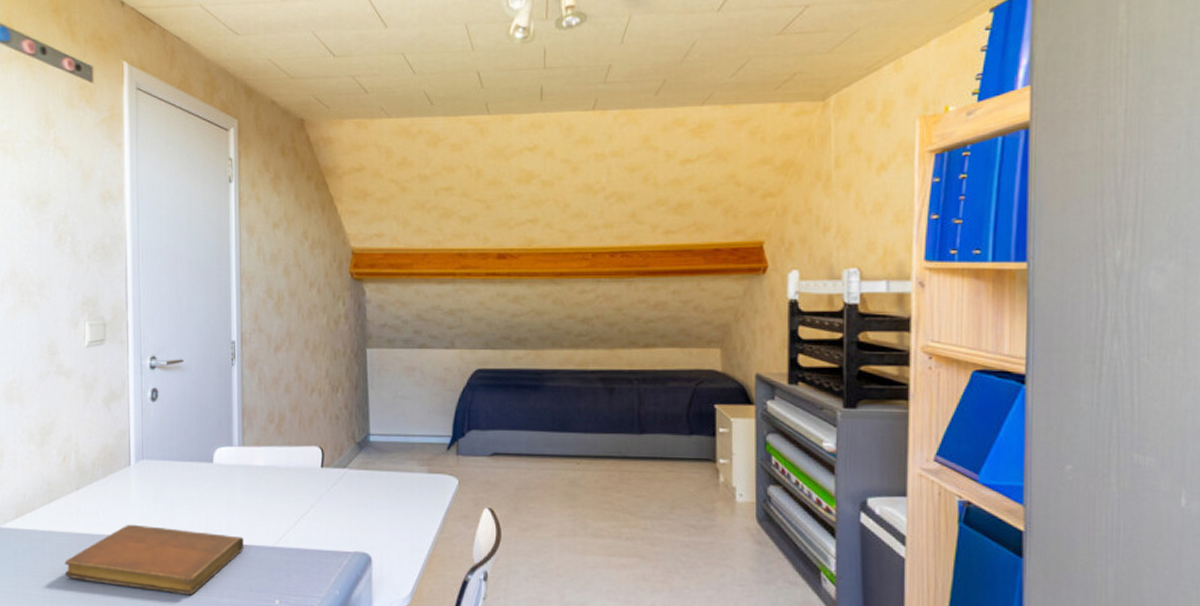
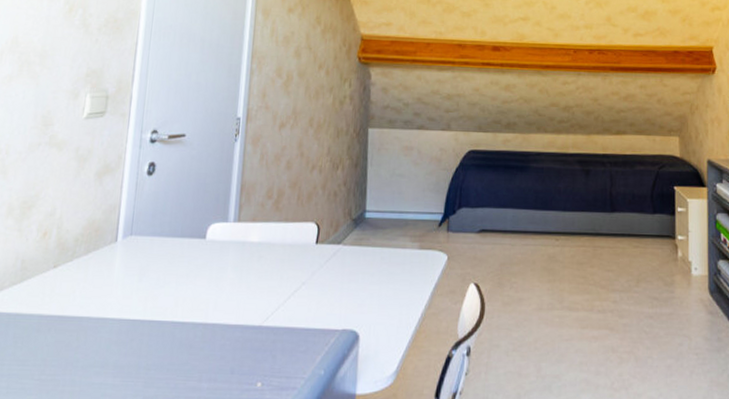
notebook: present [65,524,244,595] -> none [27,304,230,381]

